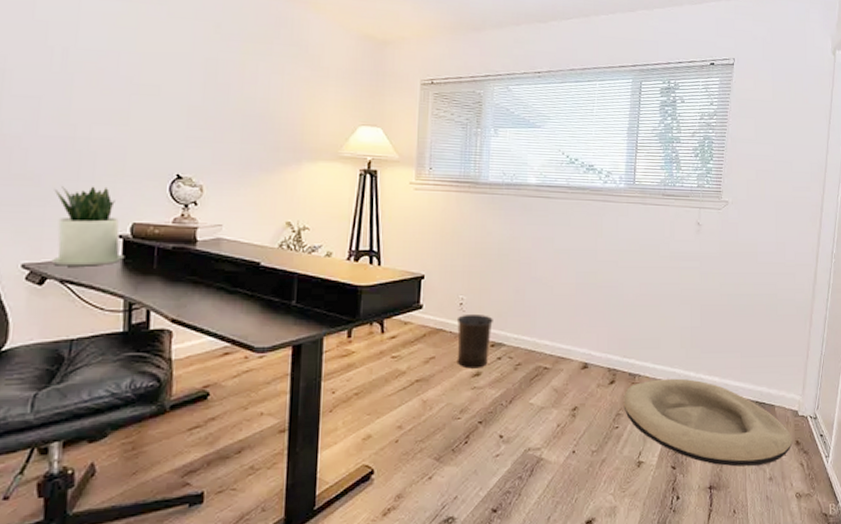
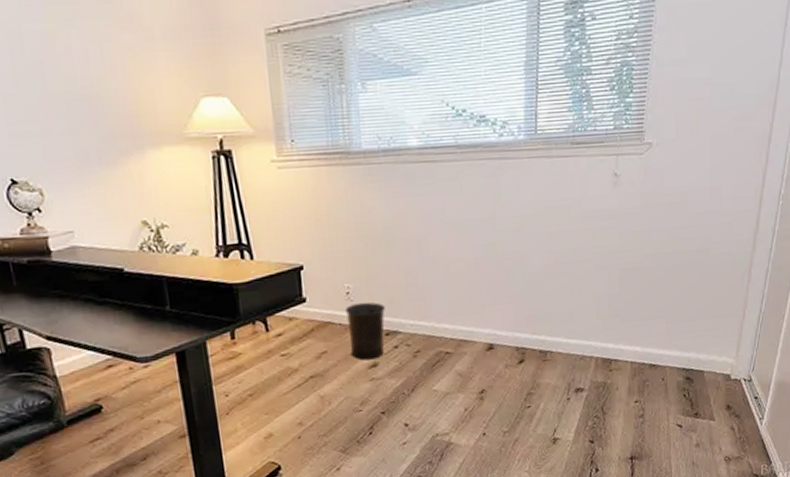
dog bed: present [623,378,793,467] -> none [534,351,723,436]

